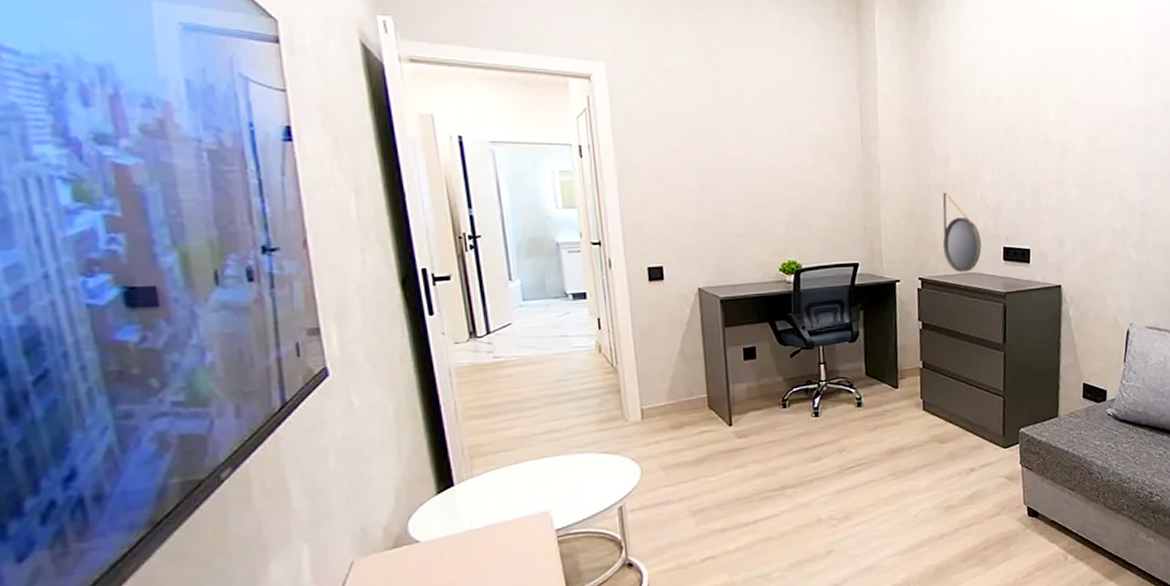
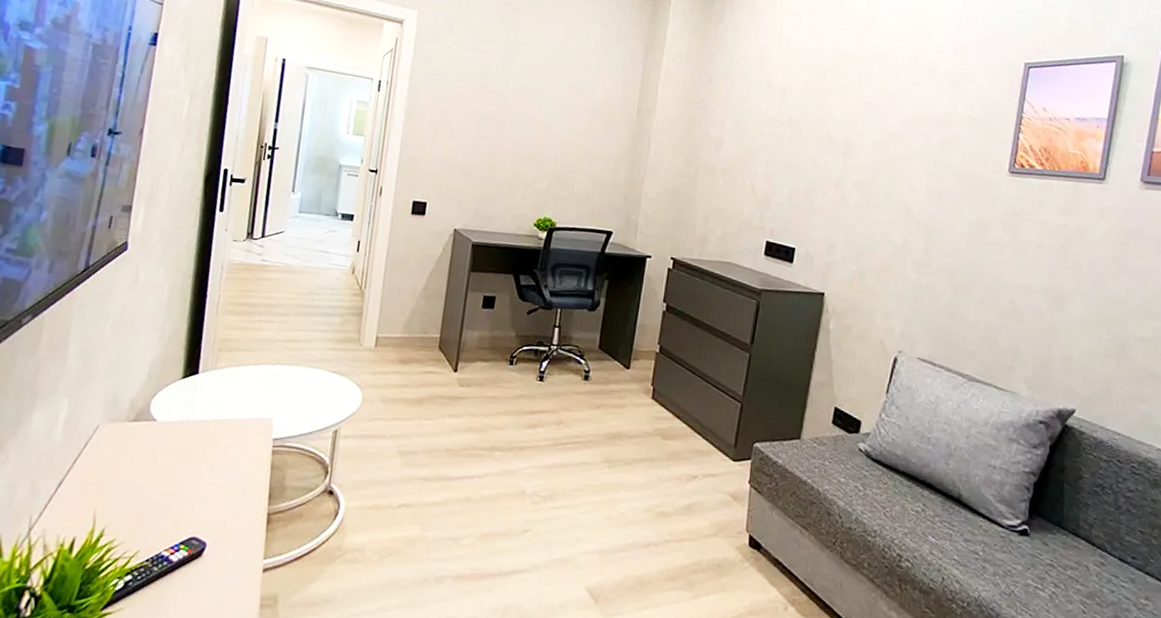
home mirror: present [942,193,982,273] -> none [701,175,744,261]

